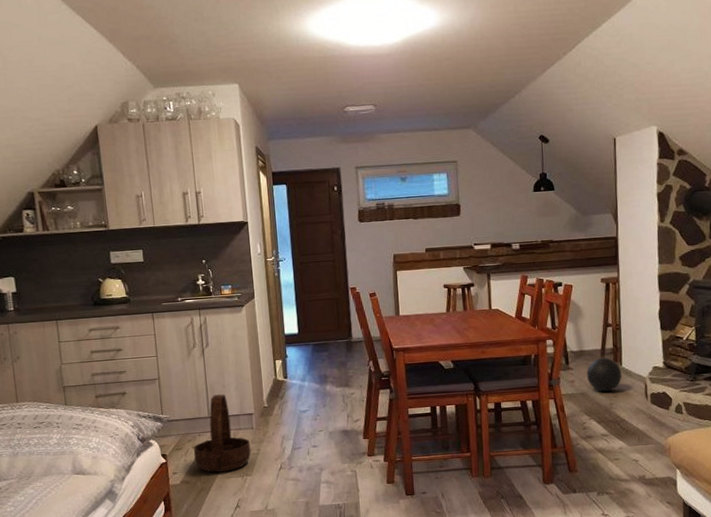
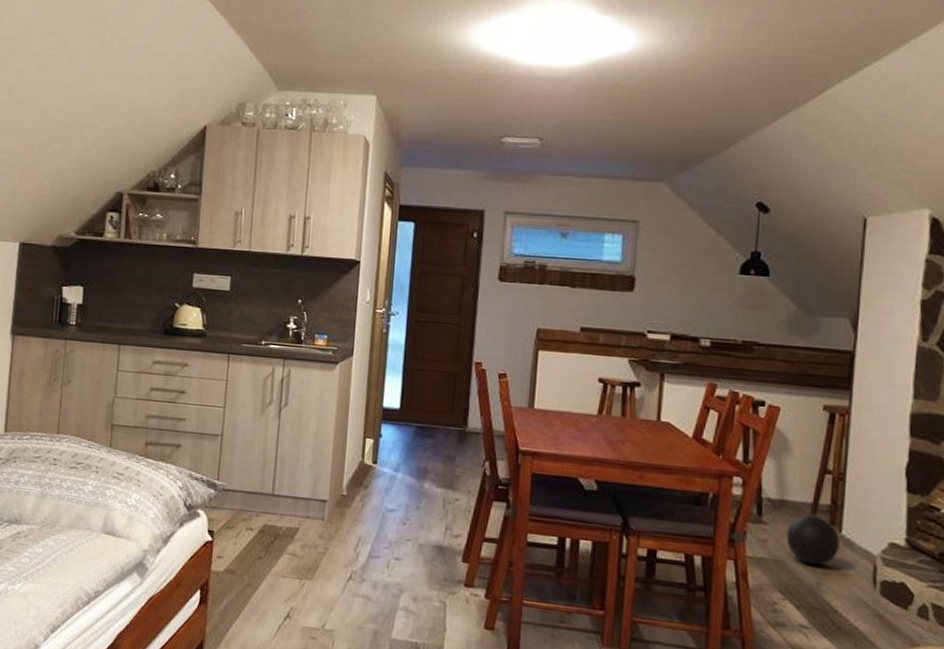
basket: present [194,394,251,473] -> none [246,467,317,569]

